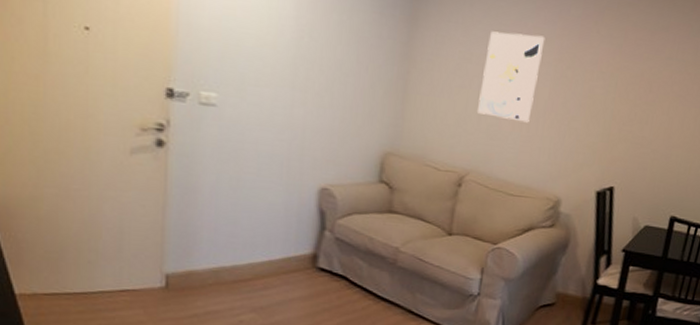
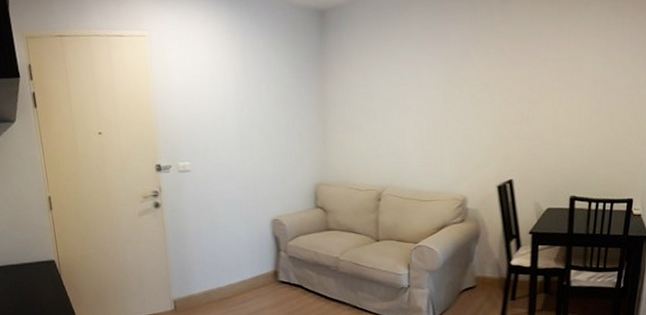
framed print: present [478,31,545,123] -> none [384,66,432,140]

